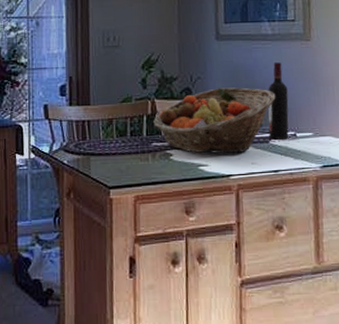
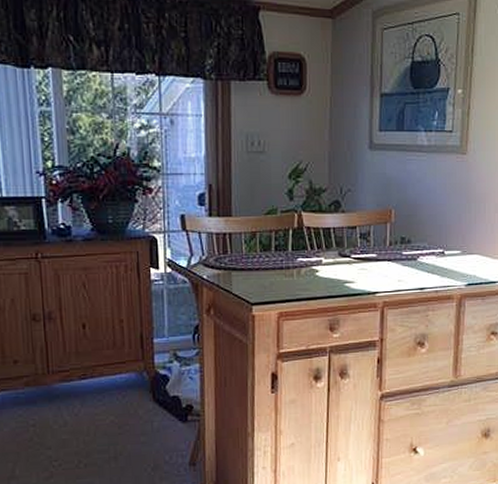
fruit basket: present [153,87,276,154] -> none [300,202,427,271]
wine bottle: present [268,62,289,140] -> none [417,176,439,257]

